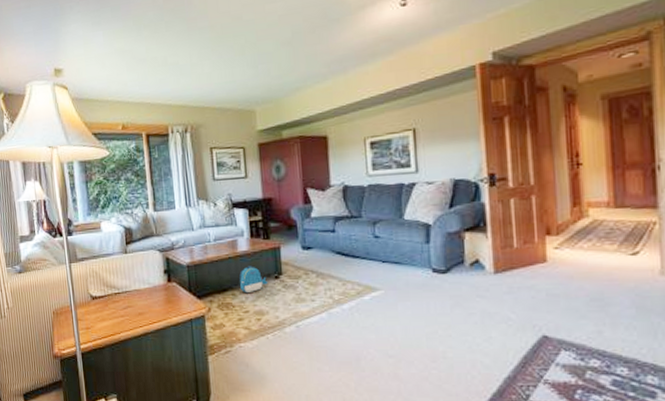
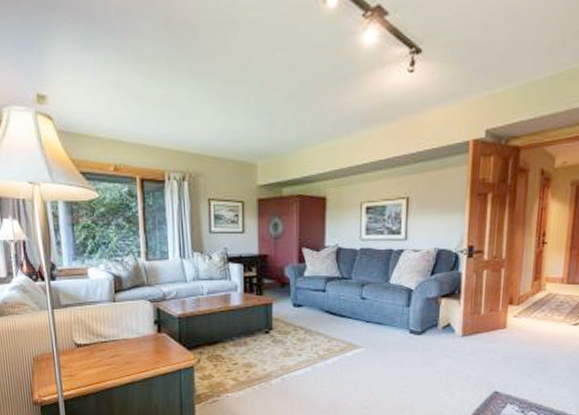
backpack: present [239,266,268,294] -> none [230,320,258,347]

